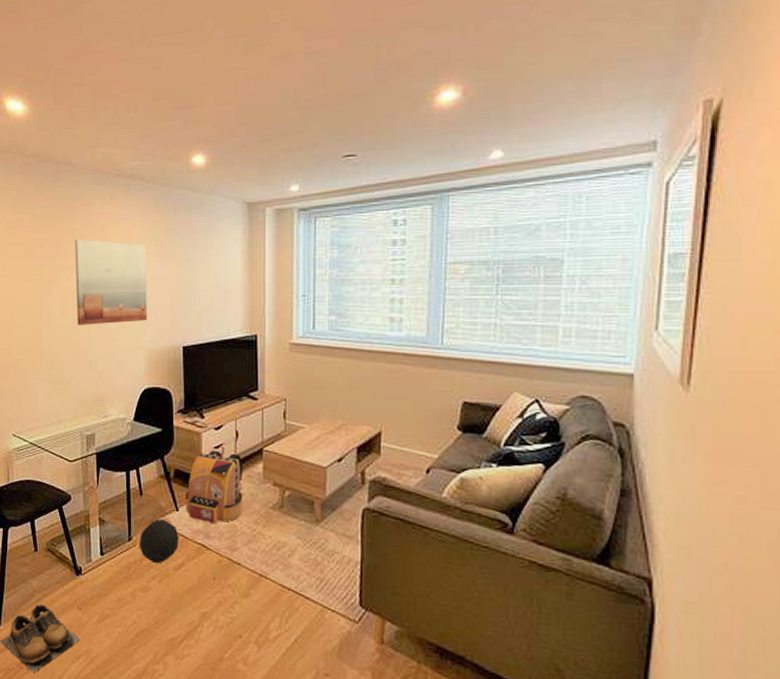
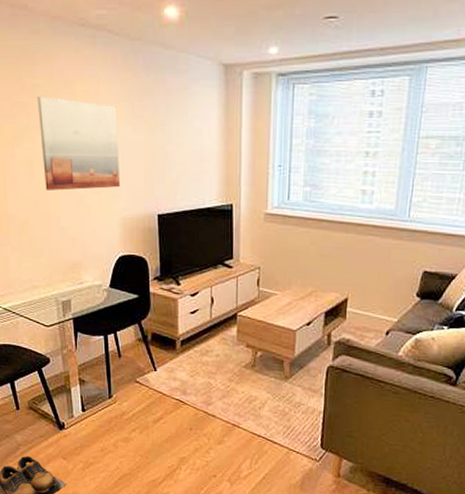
ball: present [140,518,179,564] -> none [120,378,157,418]
backpack: present [186,445,243,523] -> none [163,311,218,381]

